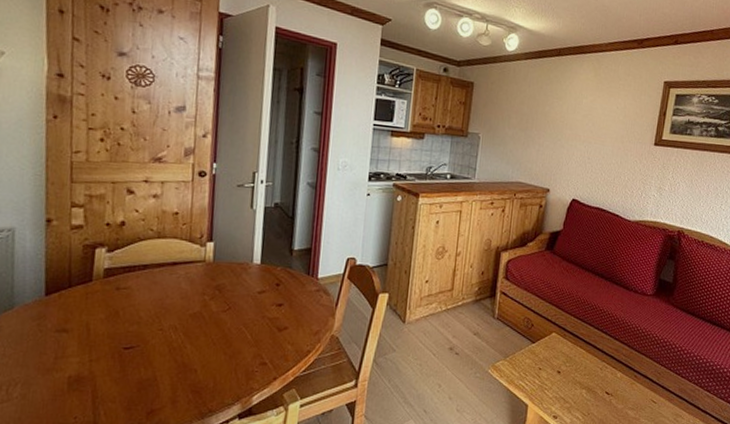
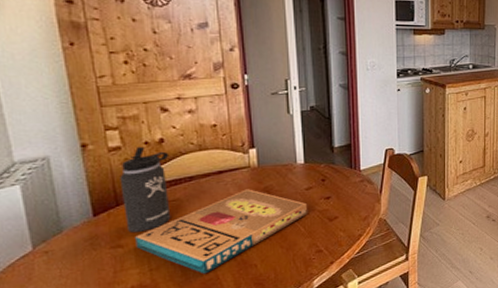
thermos bottle: none [74,227,128,318] -> present [119,146,171,232]
pizza box: none [80,285,258,373] -> present [135,189,308,274]

